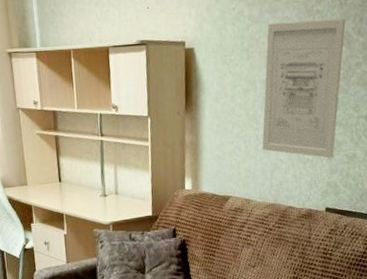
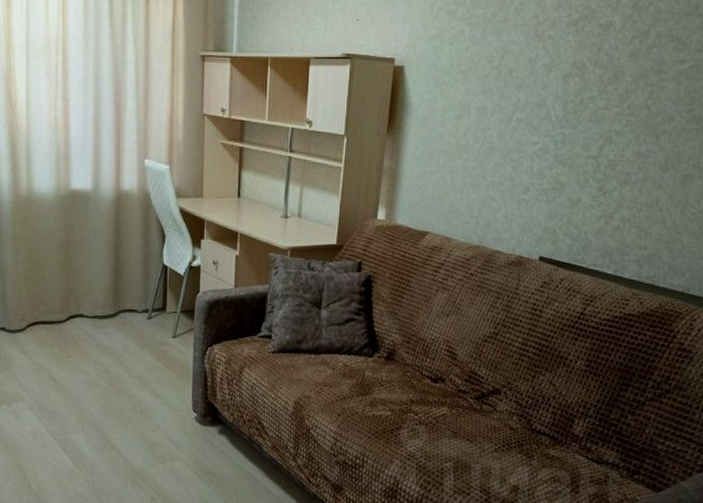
wall art: present [262,18,346,158] -> none [471,47,581,200]

